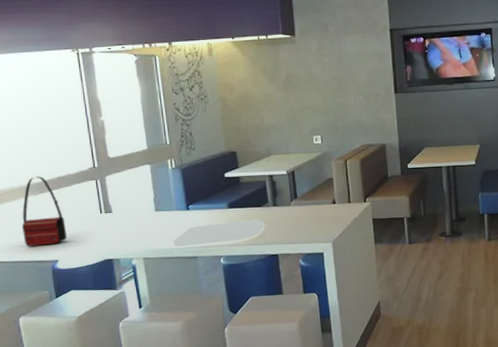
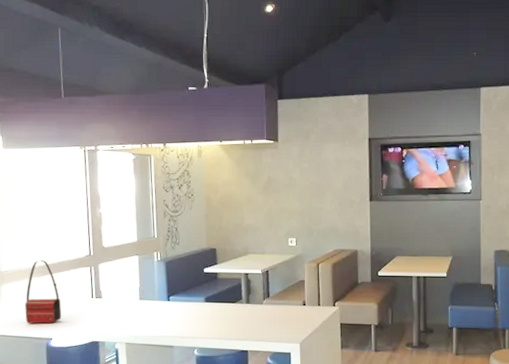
tray: present [173,220,265,247] -> none [153,315,238,336]

